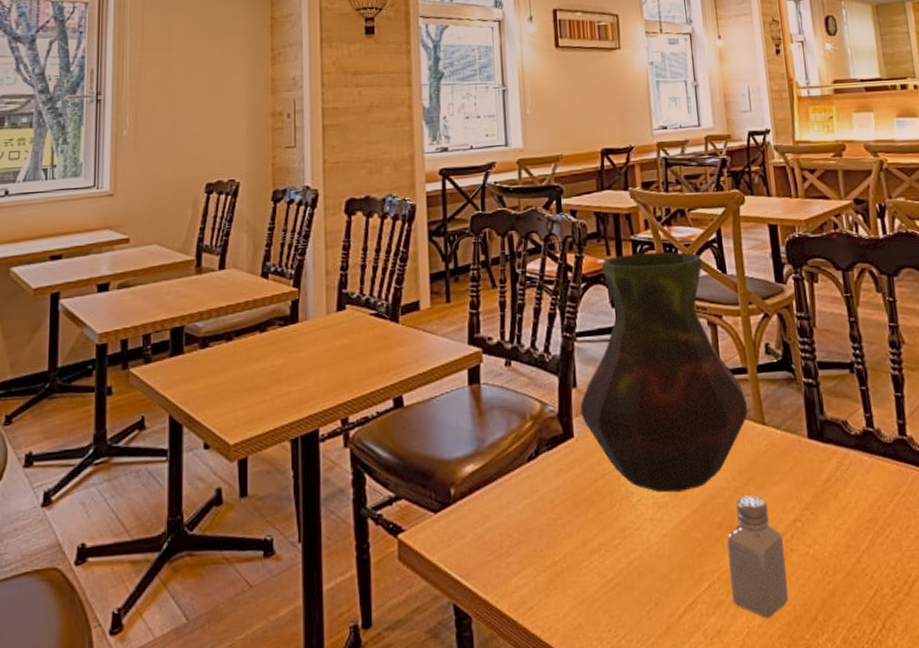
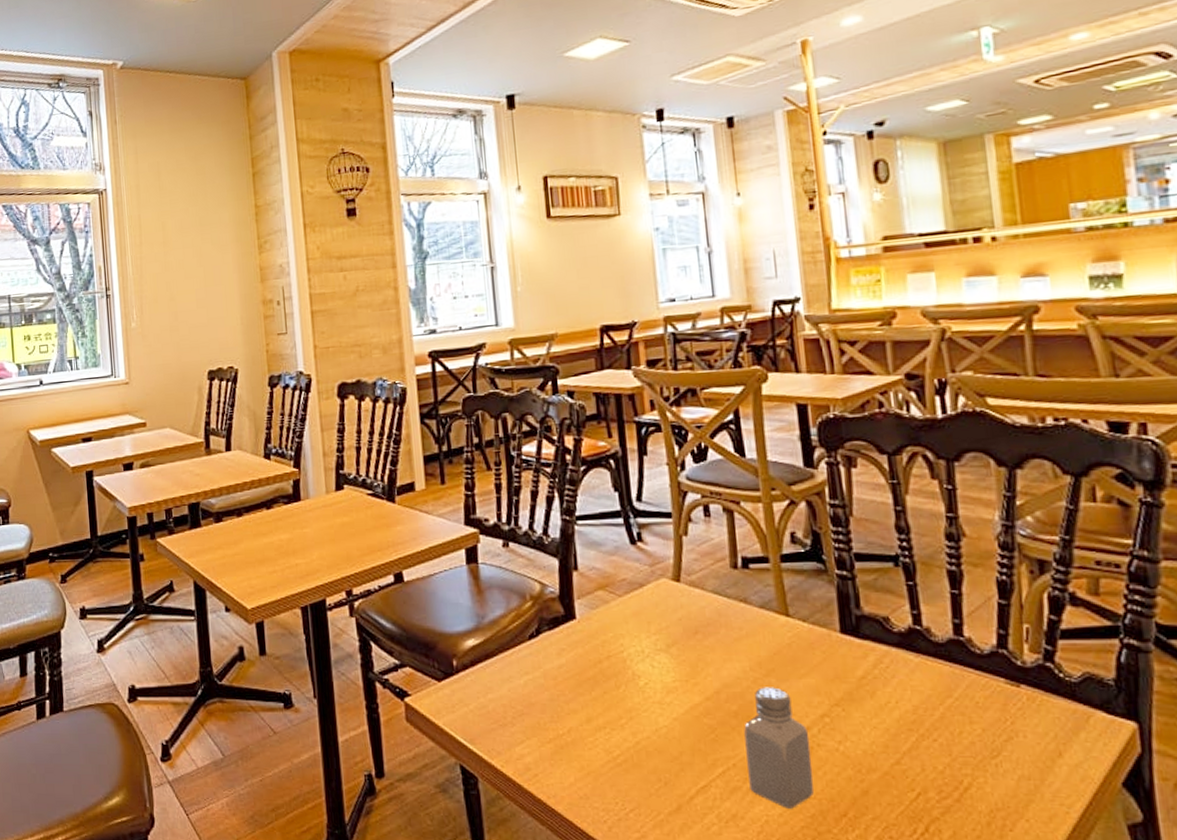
vase: present [580,252,749,493] -> none [582,434,770,678]

